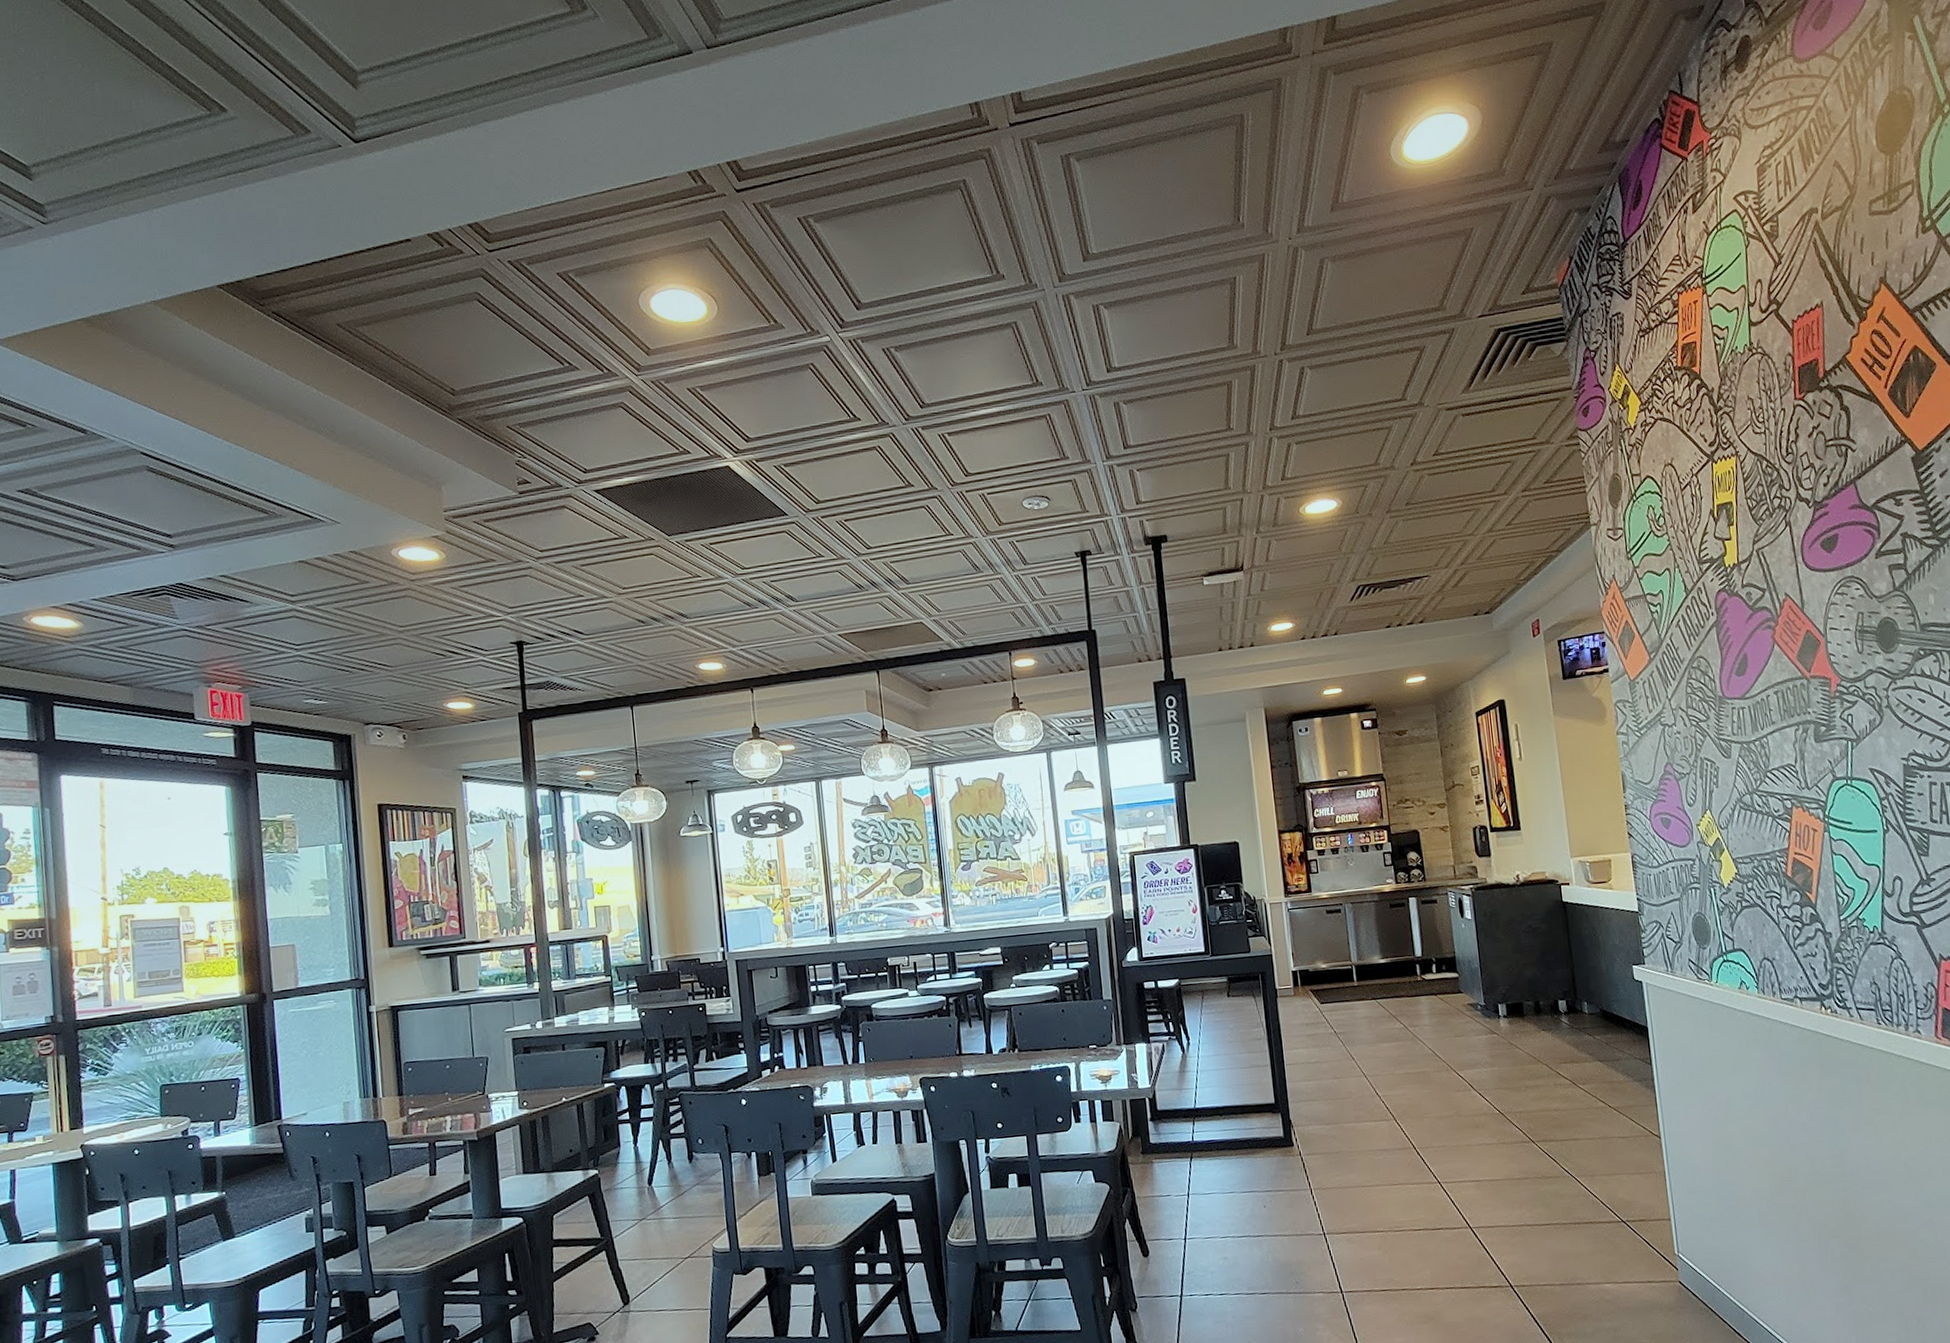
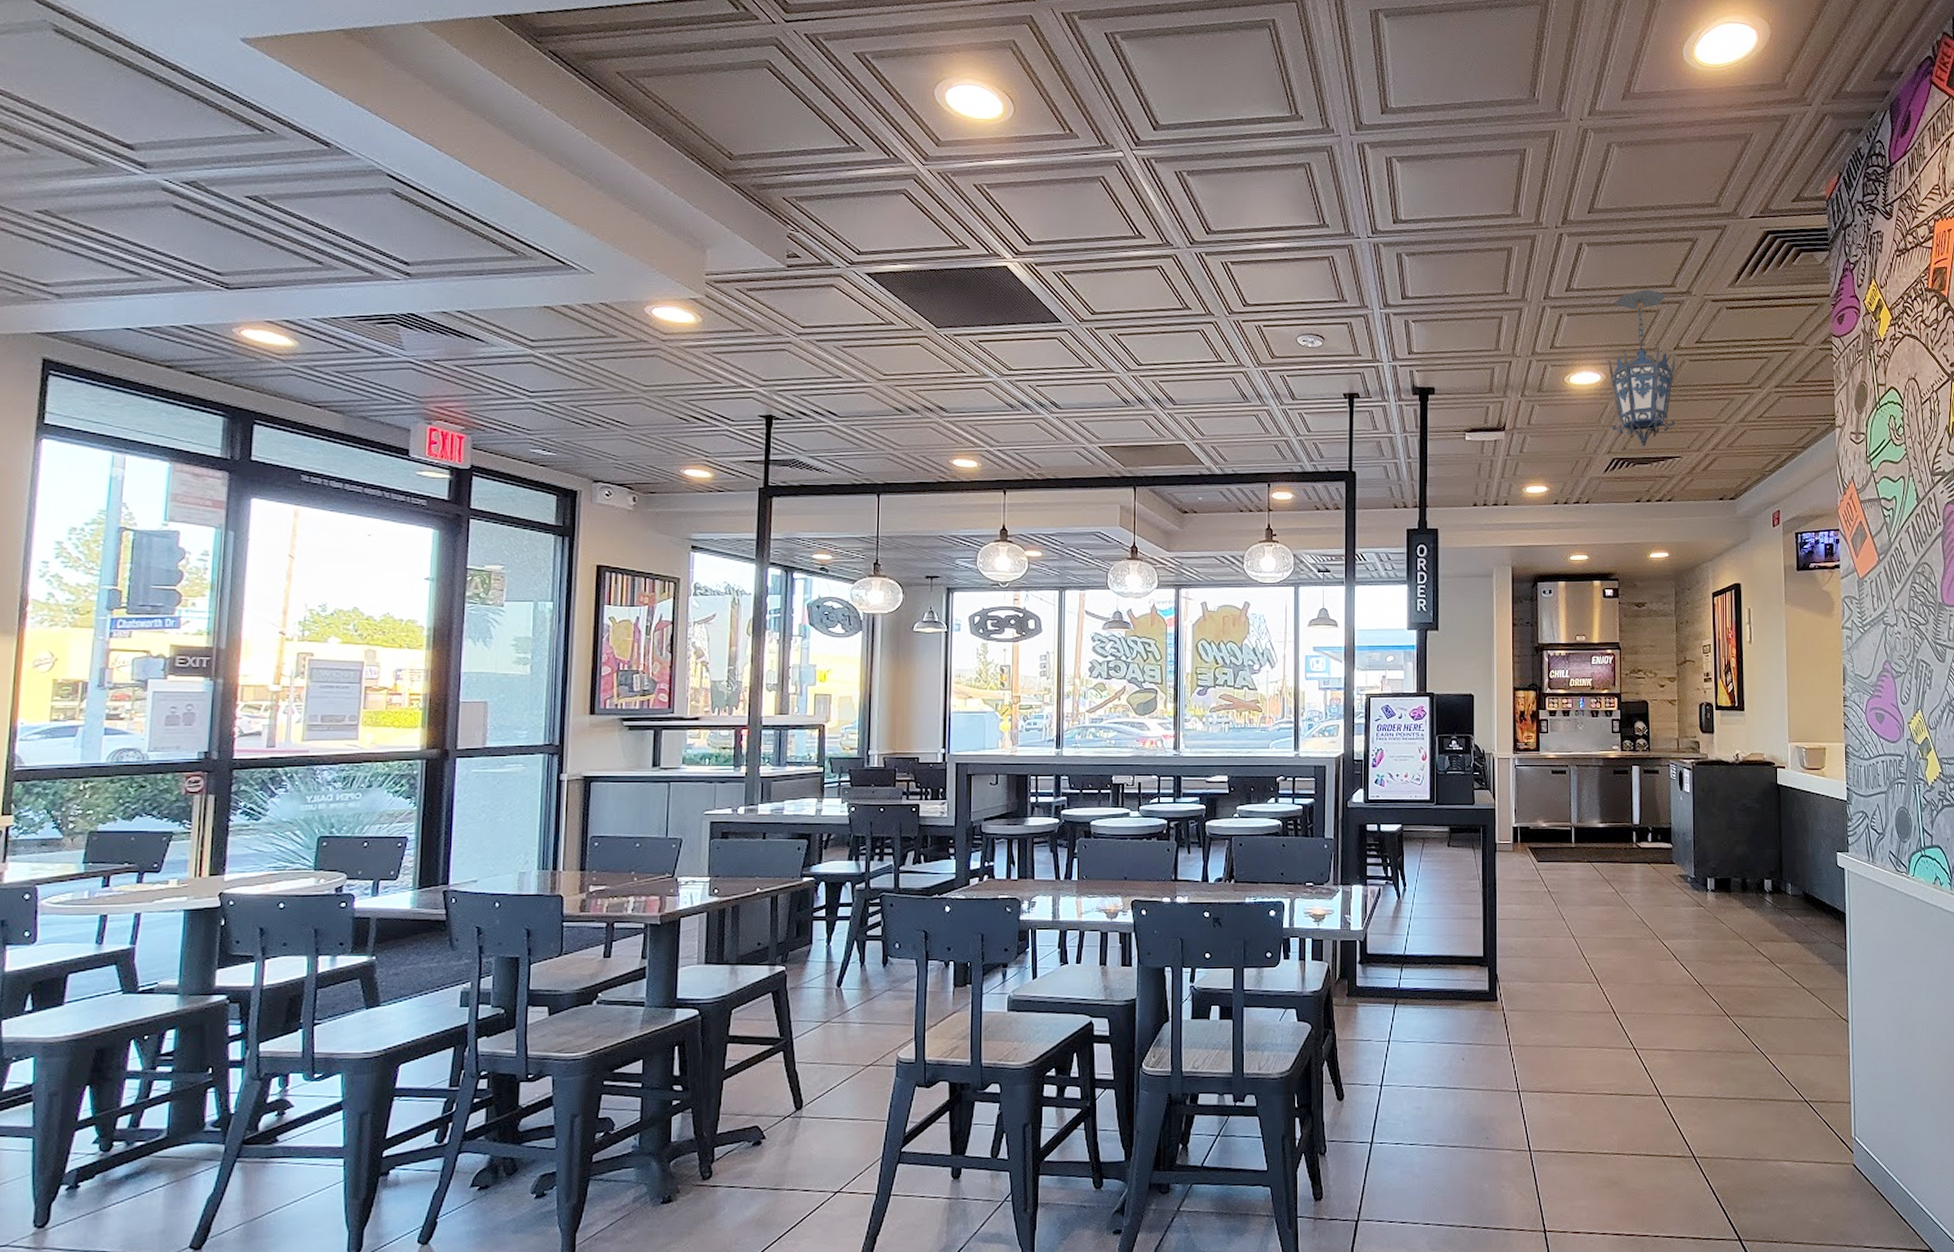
hanging lantern: none [1342,405,1419,571] -> present [1607,288,1676,448]

